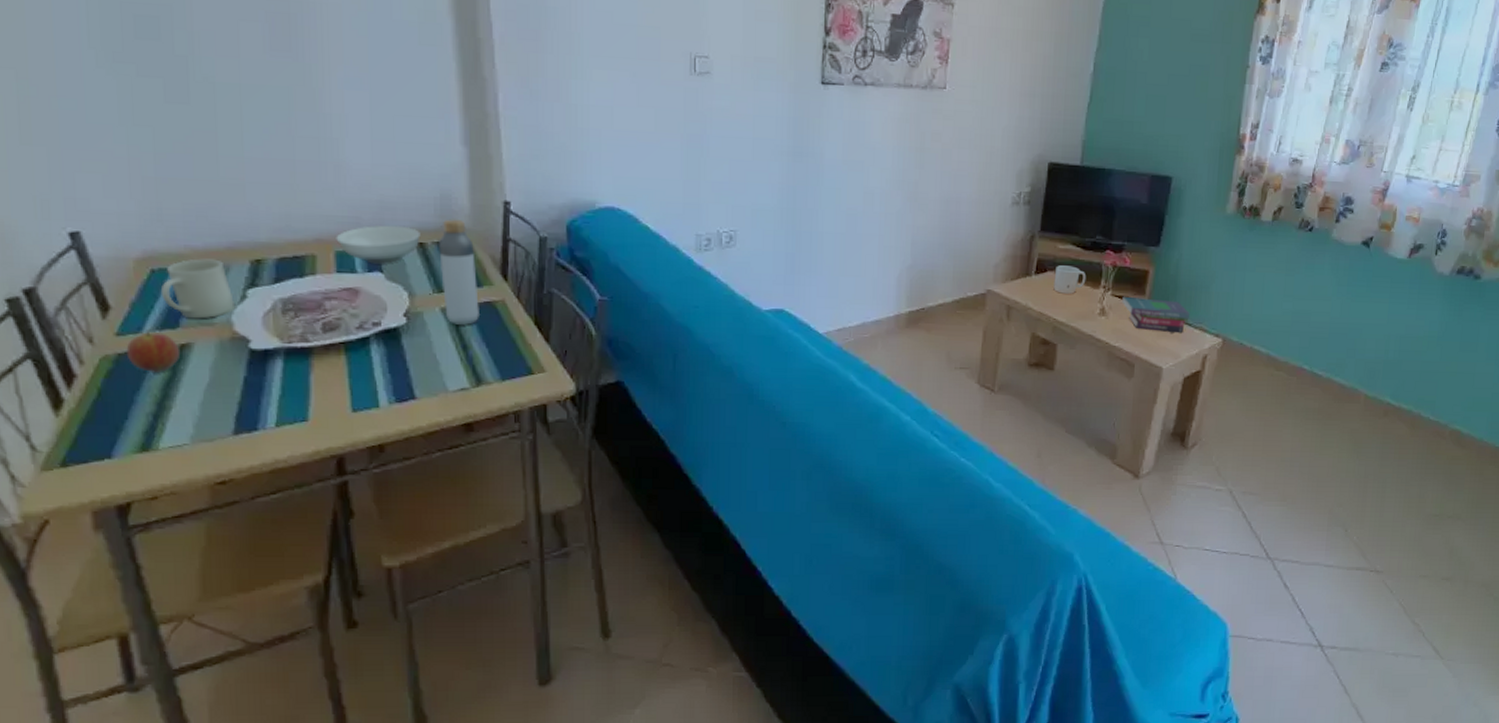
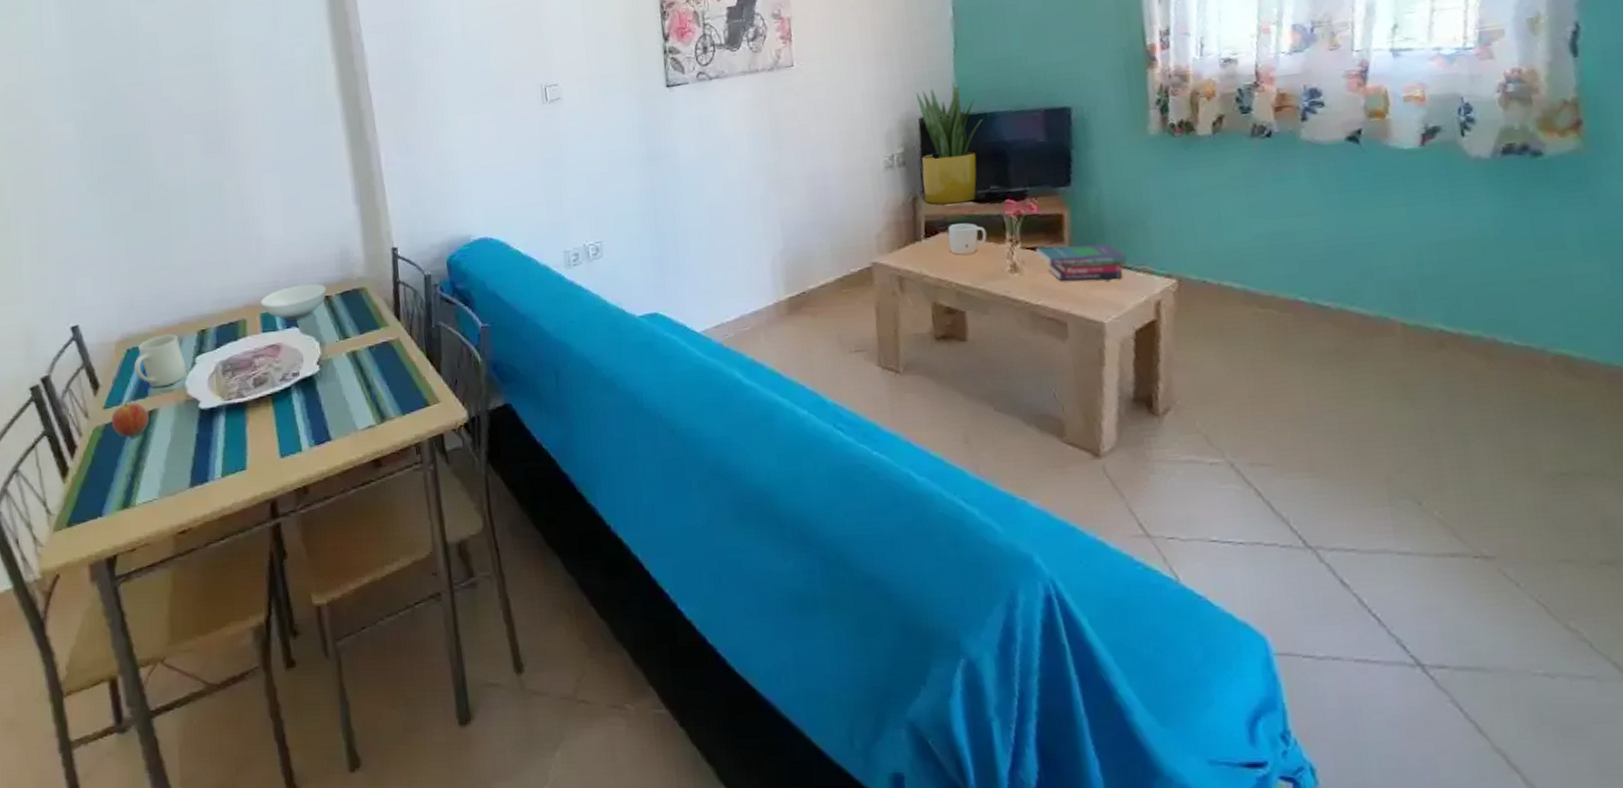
bottle: present [439,219,479,325] -> none [341,270,379,367]
planter: none [1040,134,1101,247] -> present [915,82,983,205]

